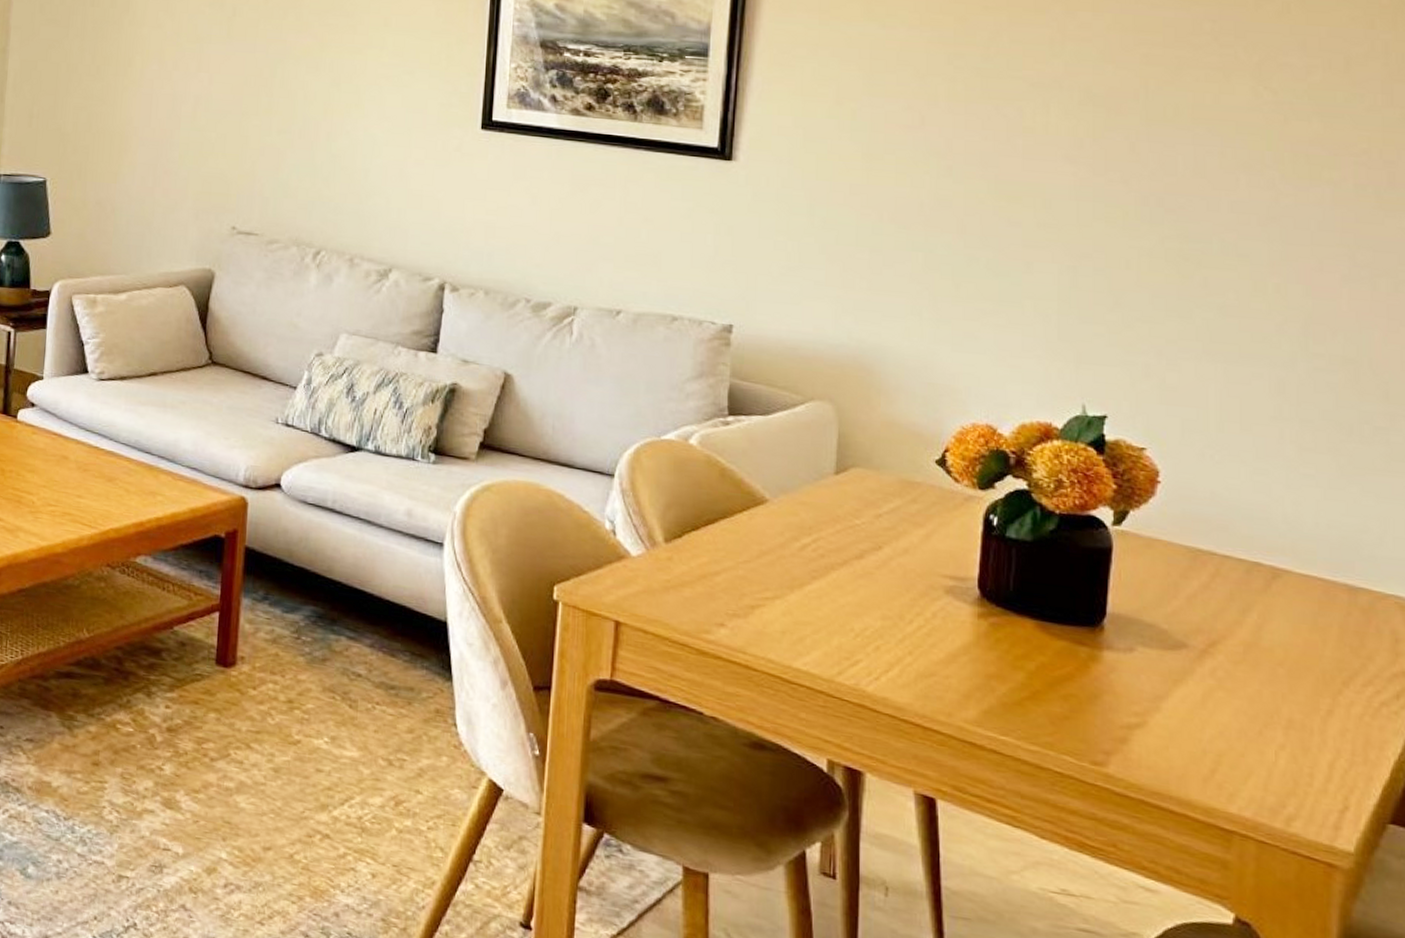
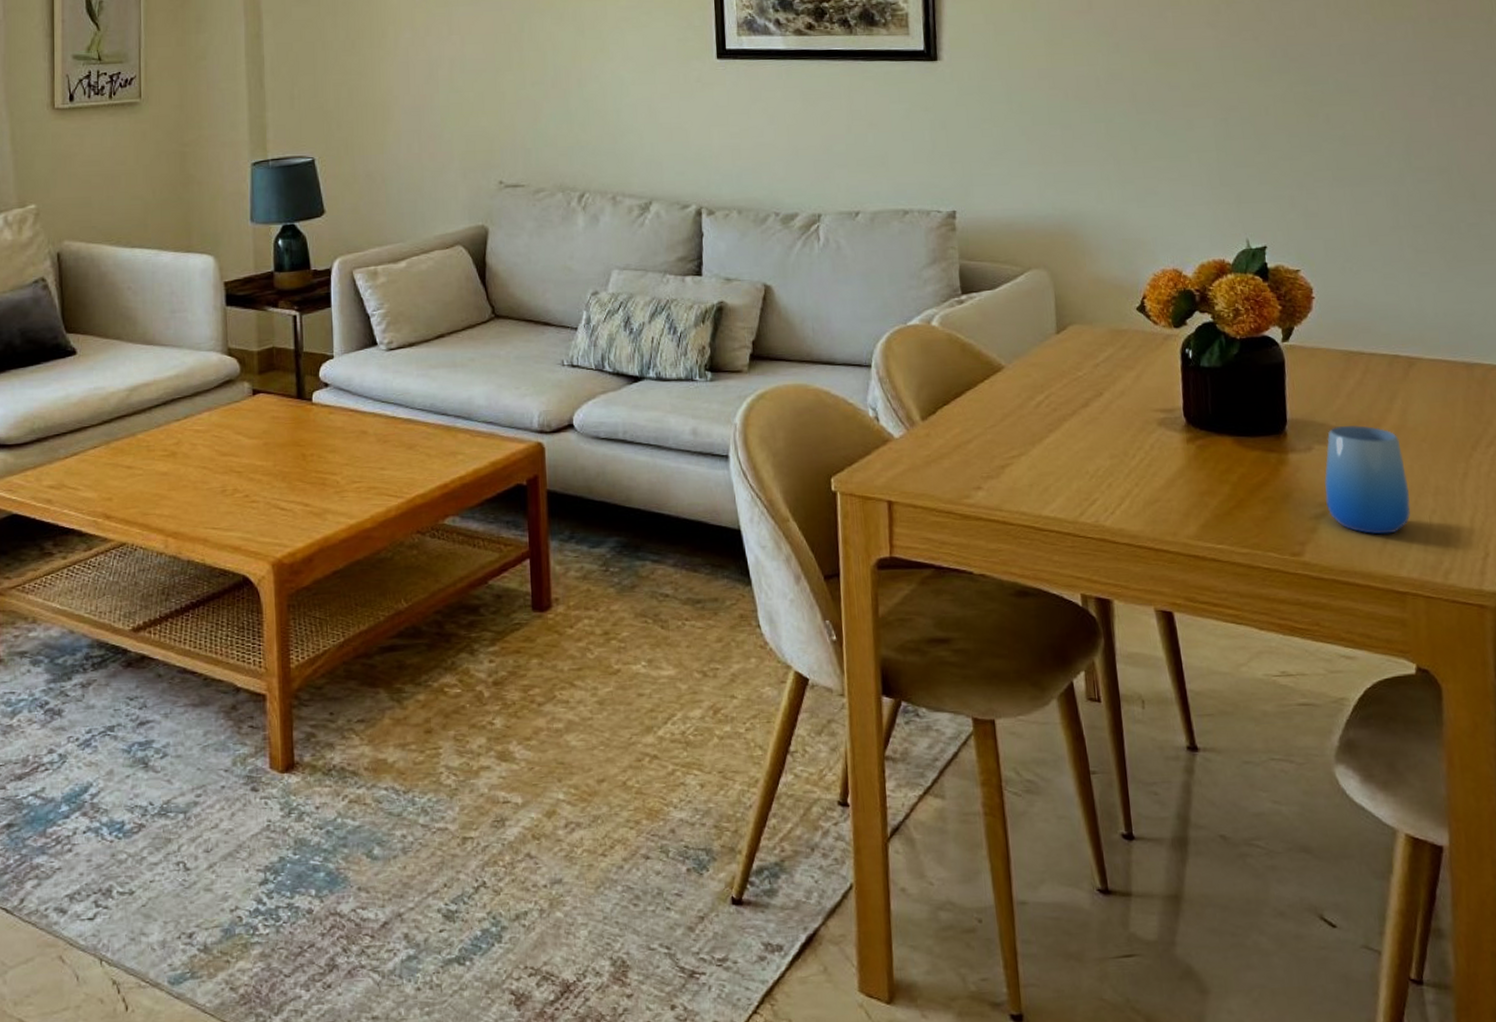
cup: none [1144,630,1253,763] -> present [1324,425,1411,535]

